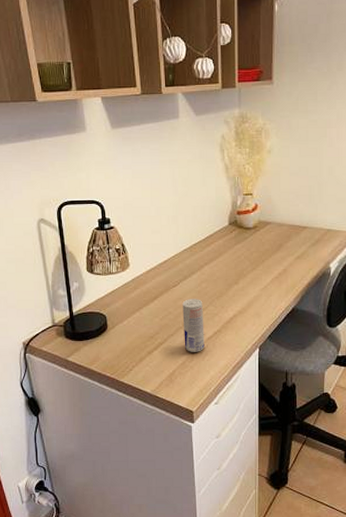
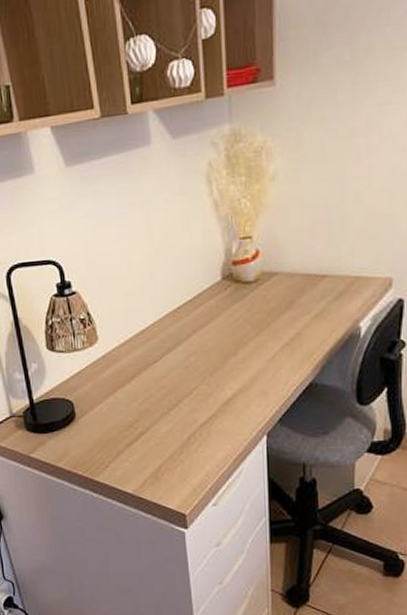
beverage can: present [182,299,205,352] -> none [166,376,197,443]

